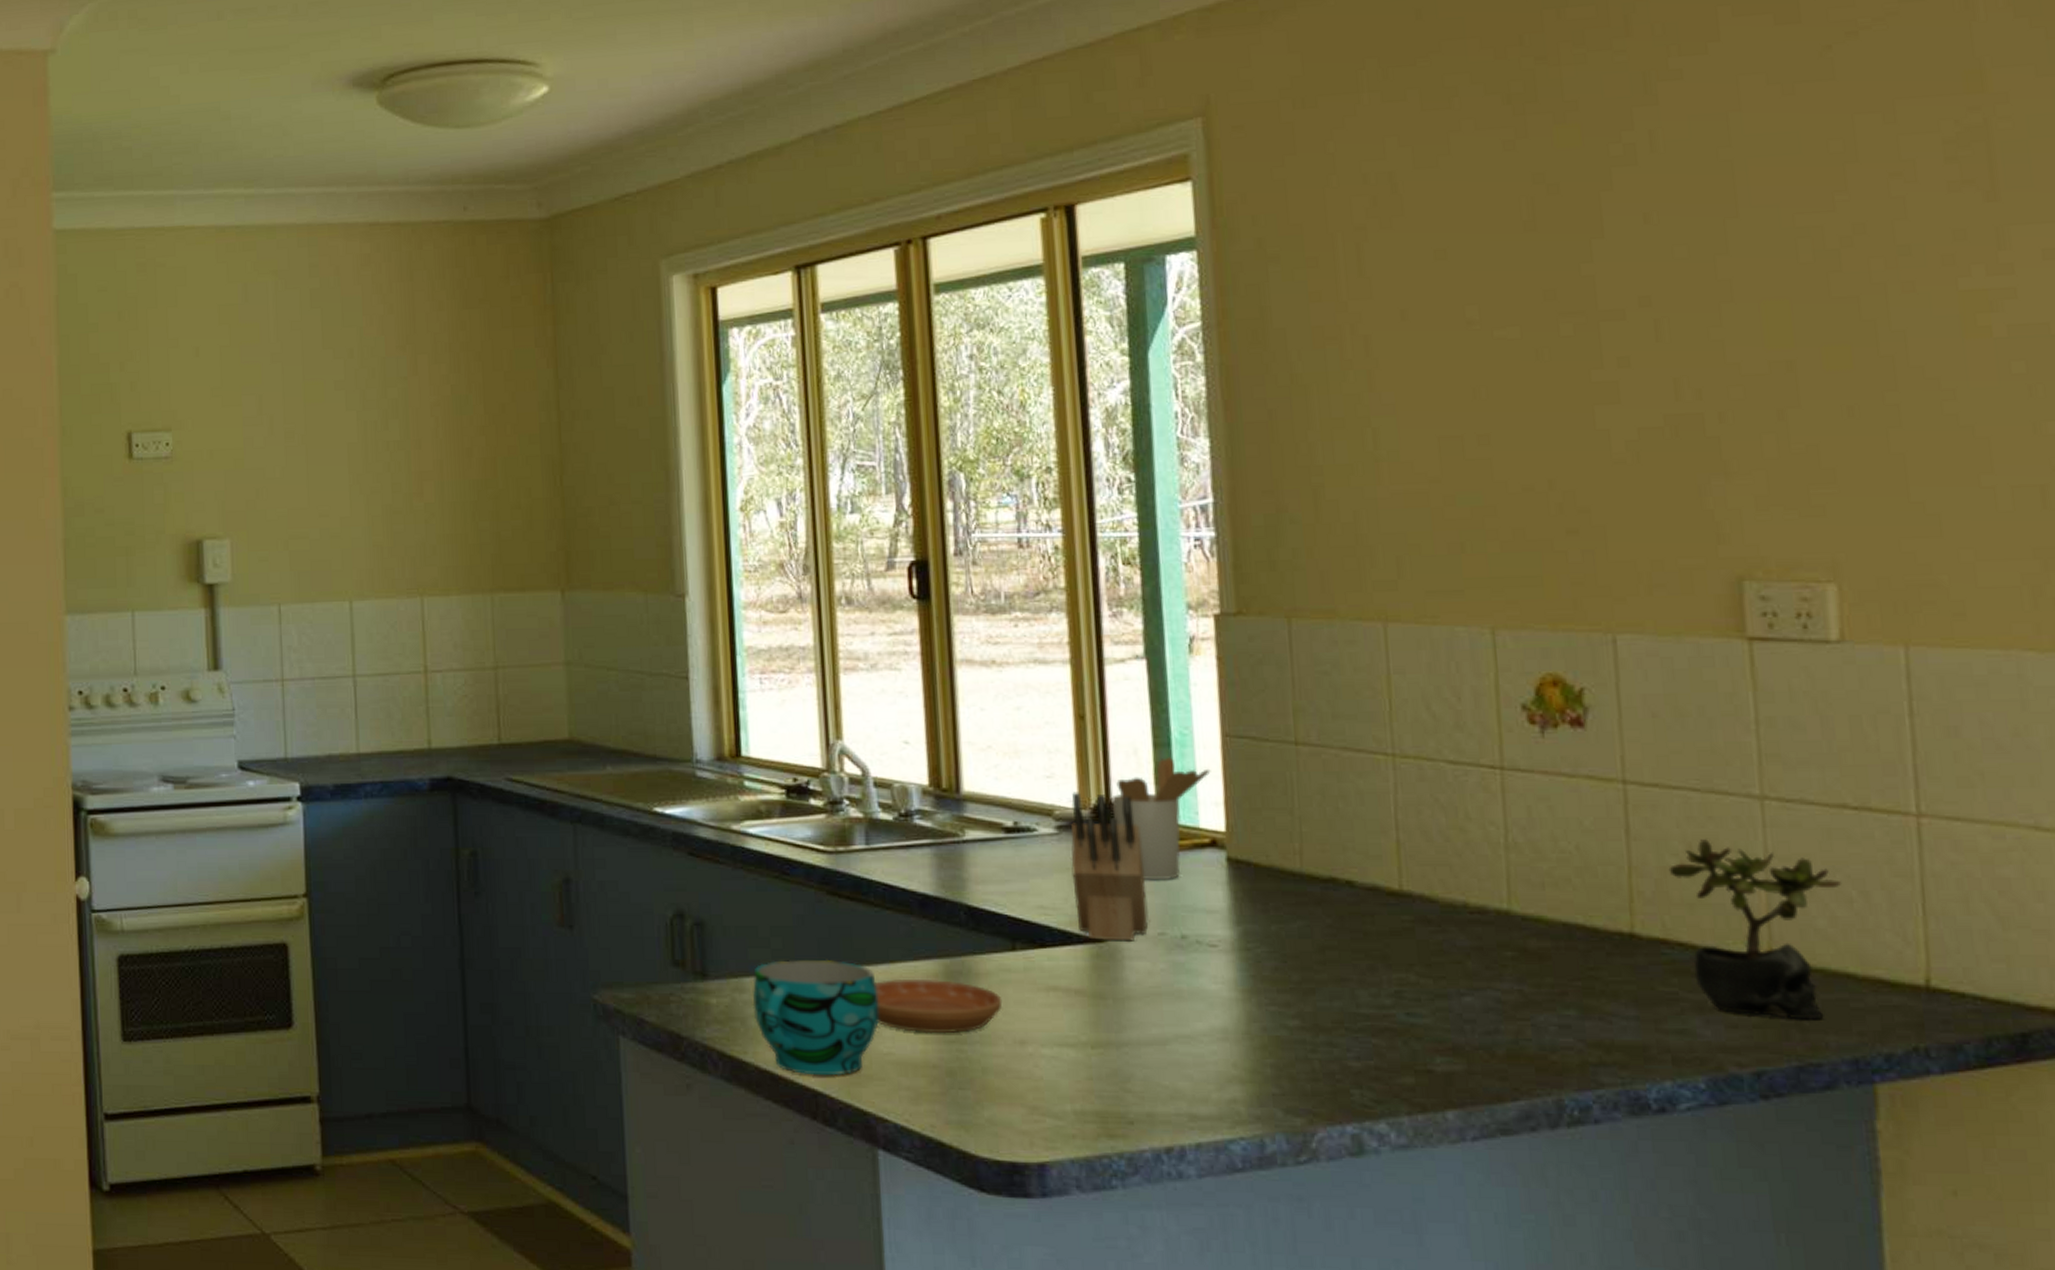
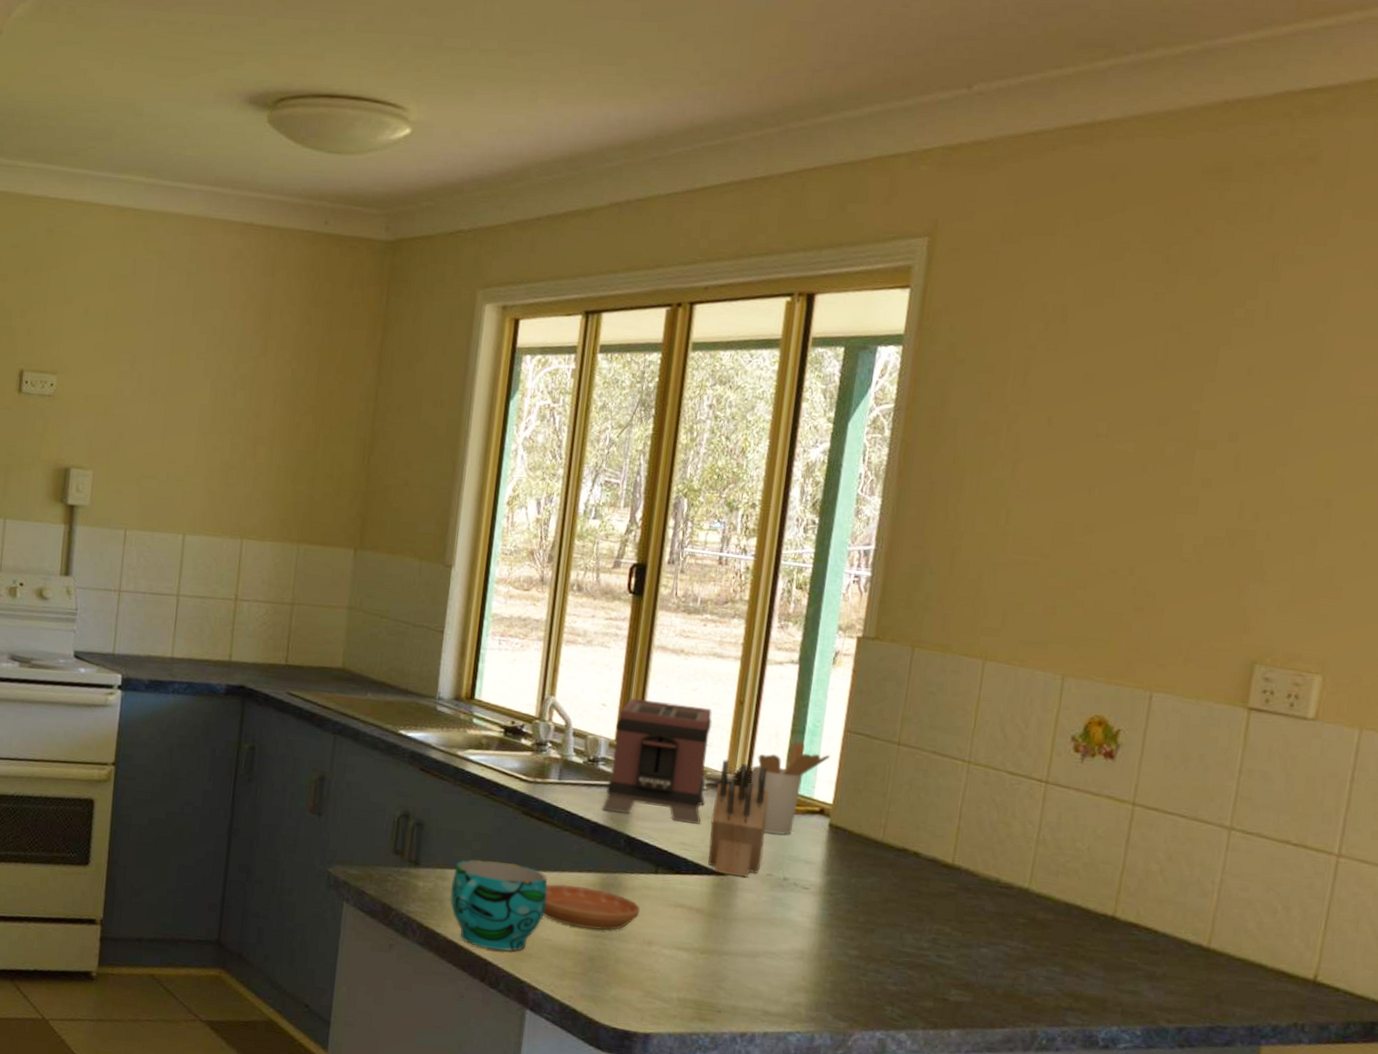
toaster: none [927,728,1061,881] -> present [602,698,712,825]
succulent plant: present [1668,838,1842,1020] -> none [1150,853,1273,996]

